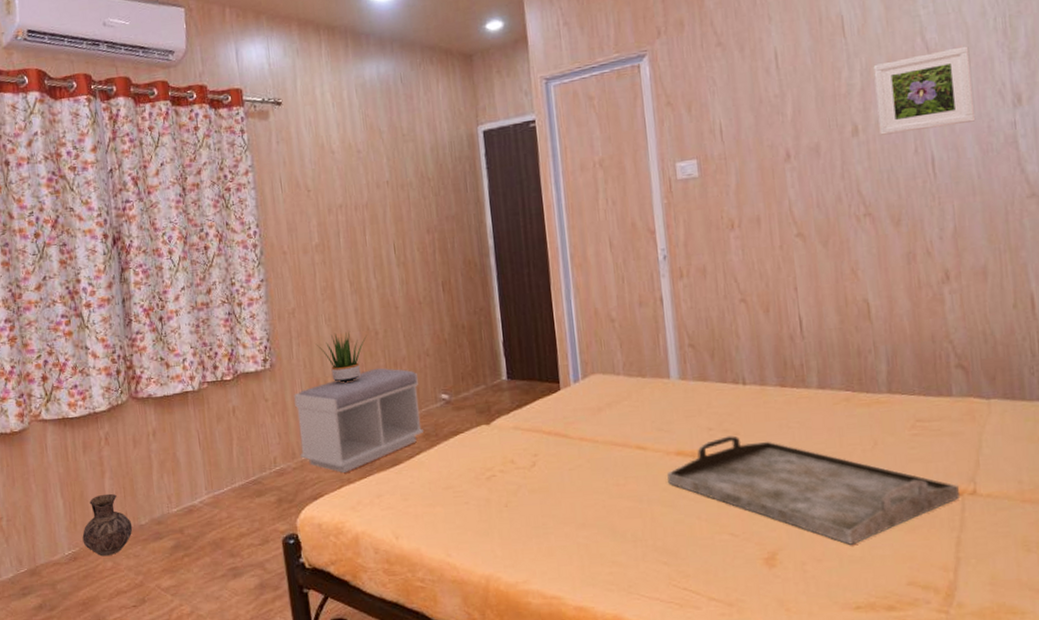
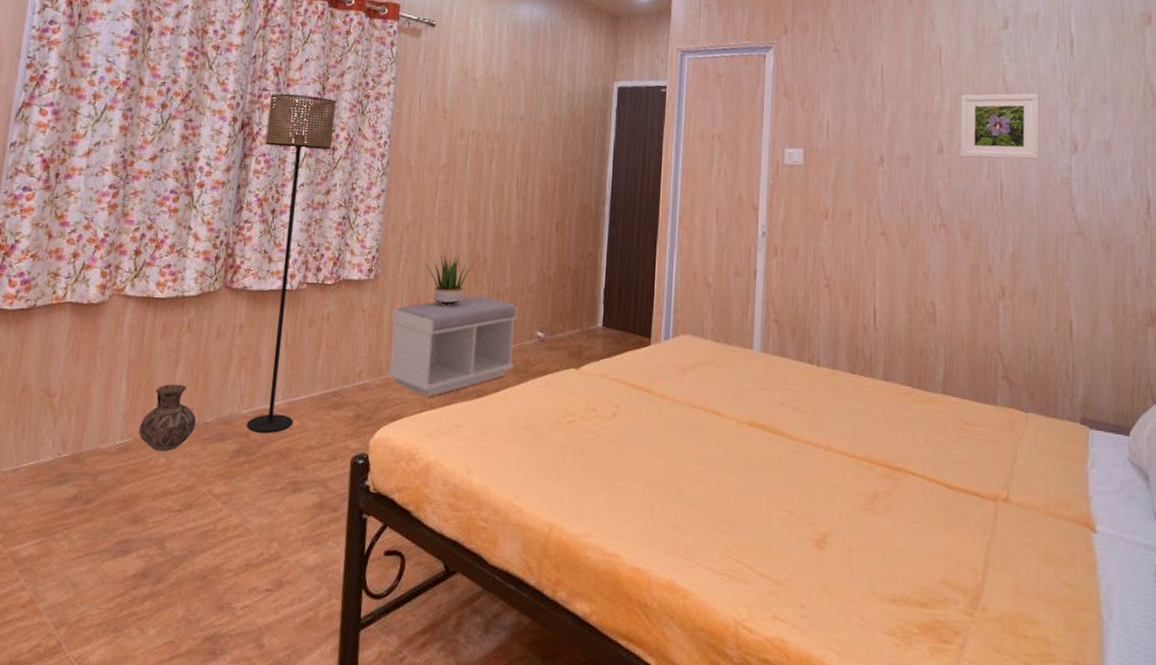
floor lamp: none [134,198,221,528] -> present [247,94,336,433]
serving tray: present [667,435,959,545] -> none [737,413,994,537]

